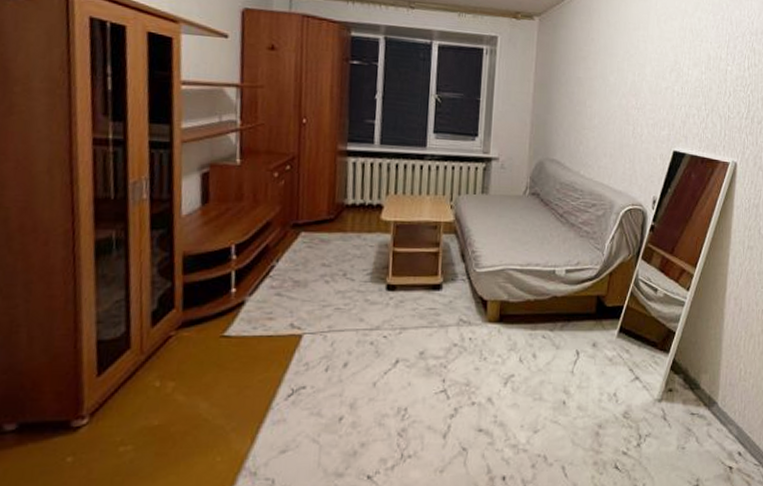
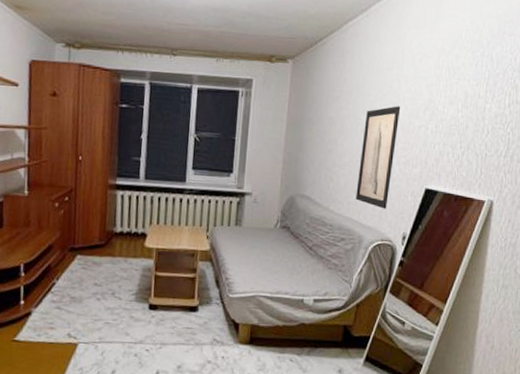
wall art: none [606,67,648,173] -> present [355,106,401,209]

